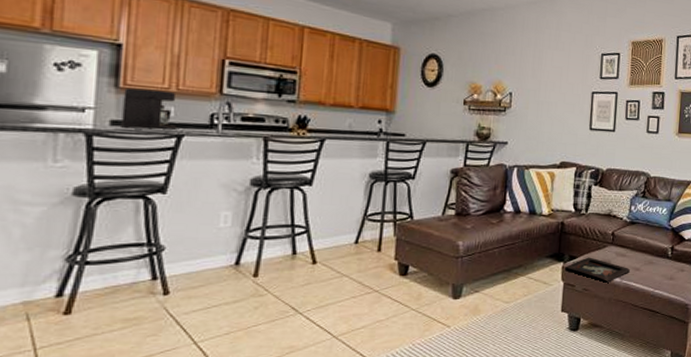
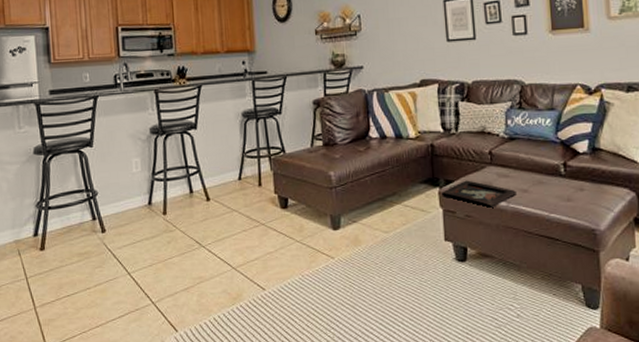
coffee maker: present [119,87,178,131] -> none [54,60,93,97]

